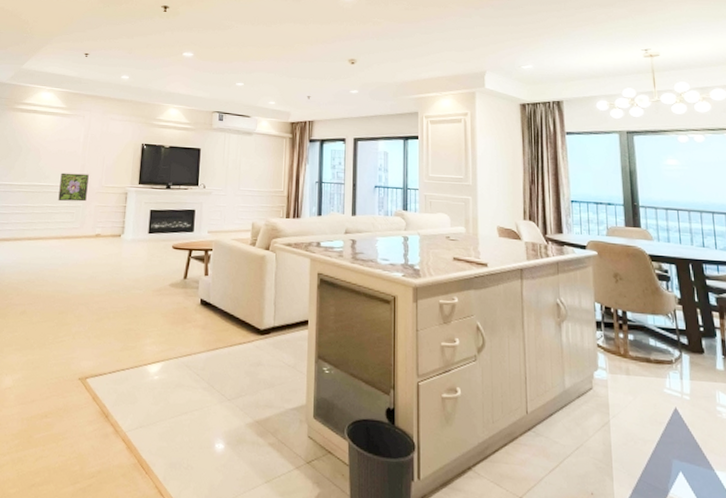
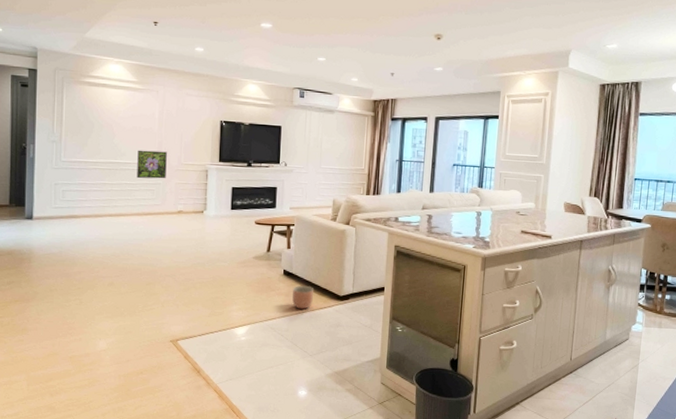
planter: none [209,316,233,345] -> present [292,285,314,310]

